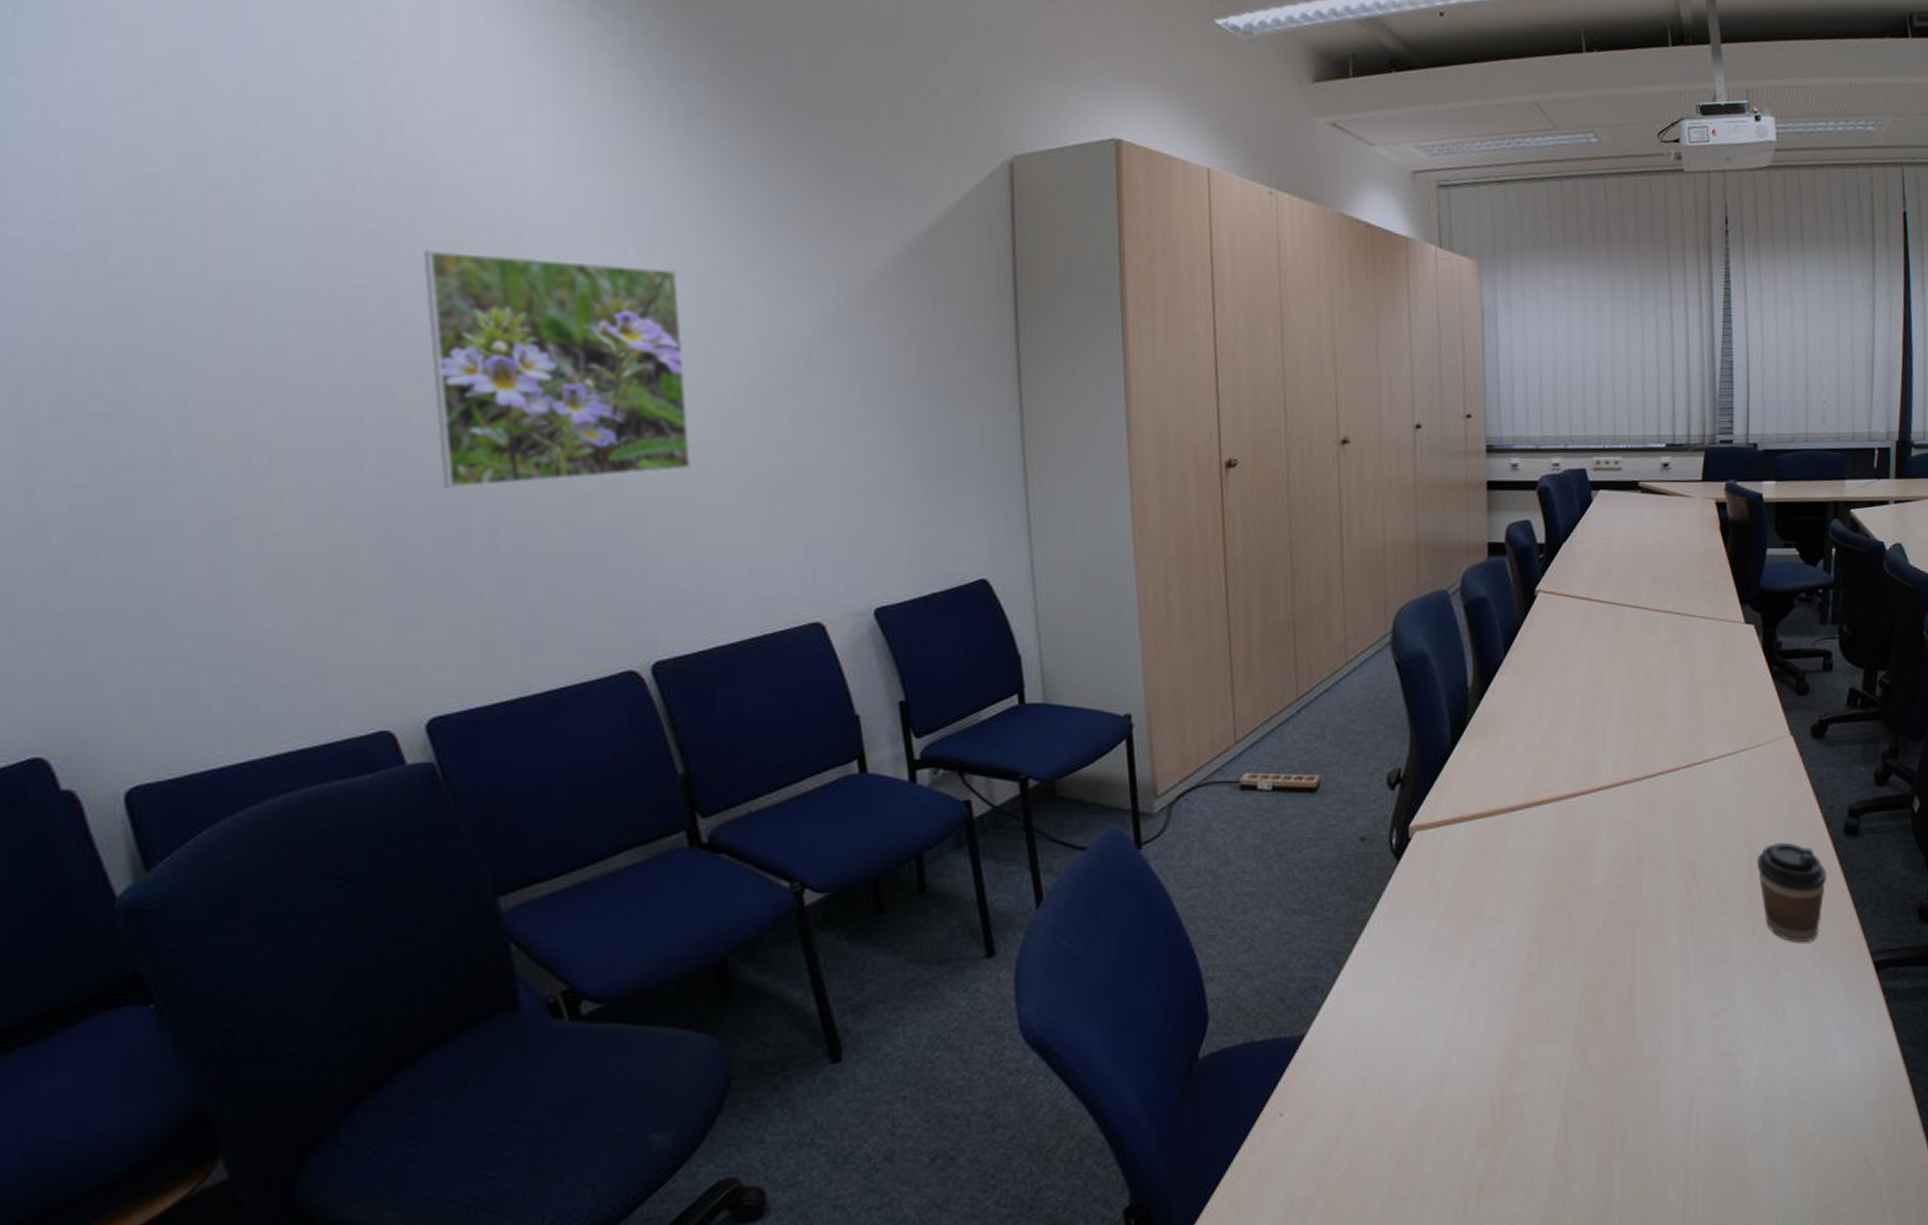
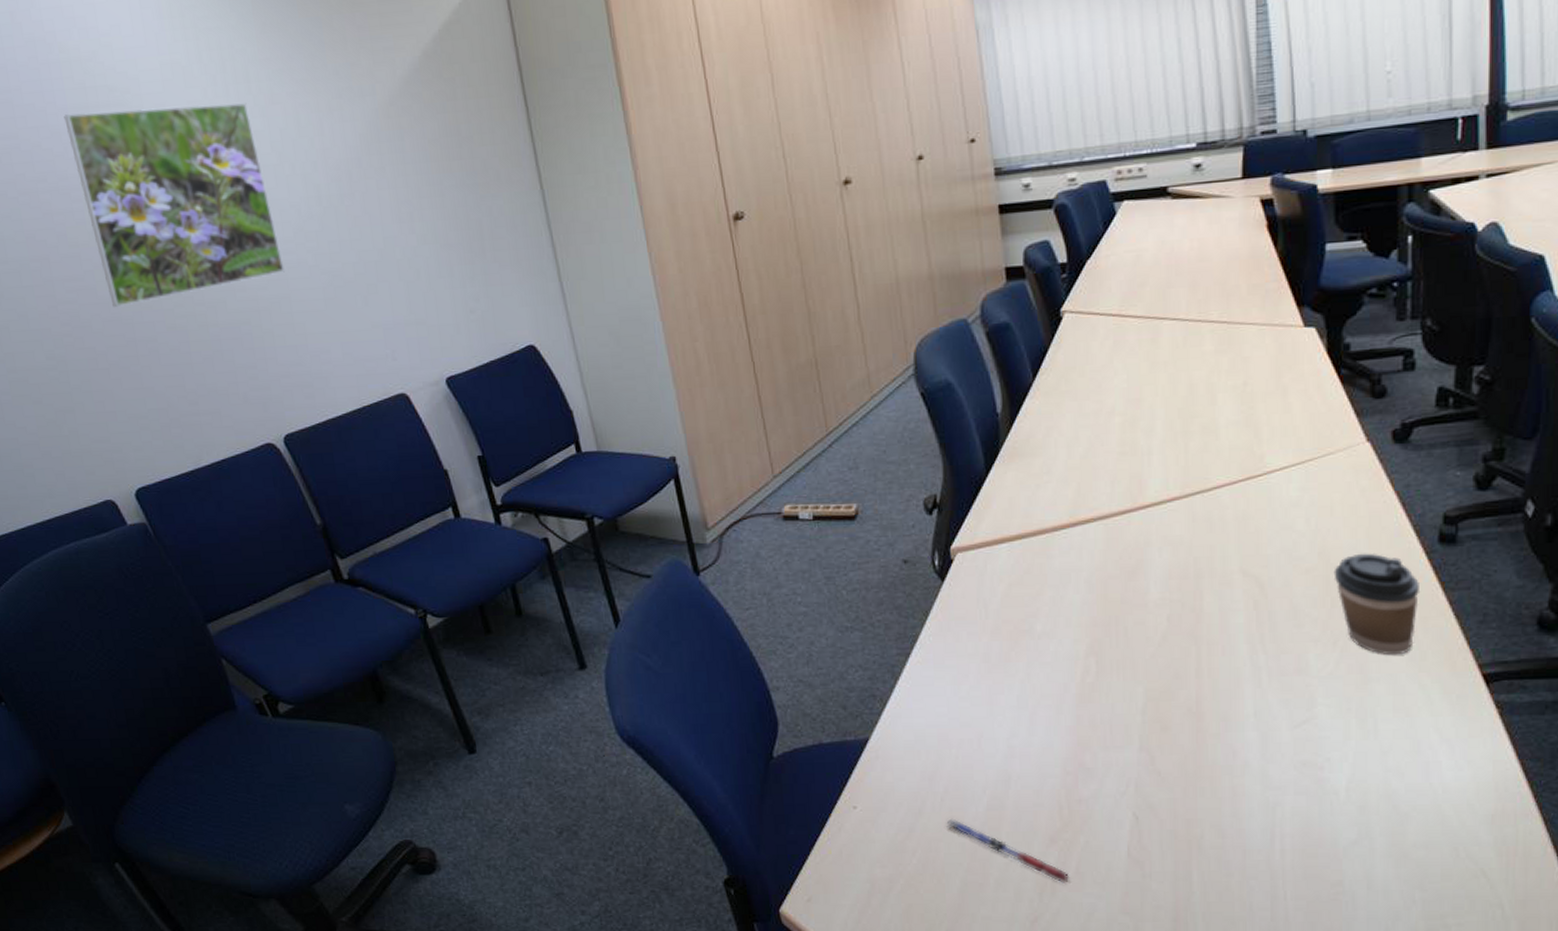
pen: none [1376,1123,1496,1192] -> present [946,818,1070,883]

